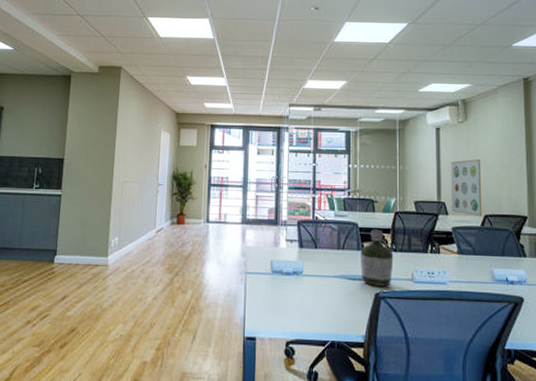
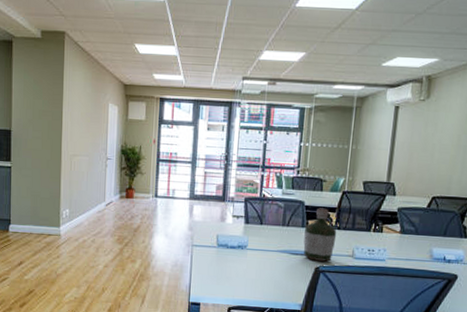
wall art: present [451,158,483,216] -> none [400,139,438,198]

